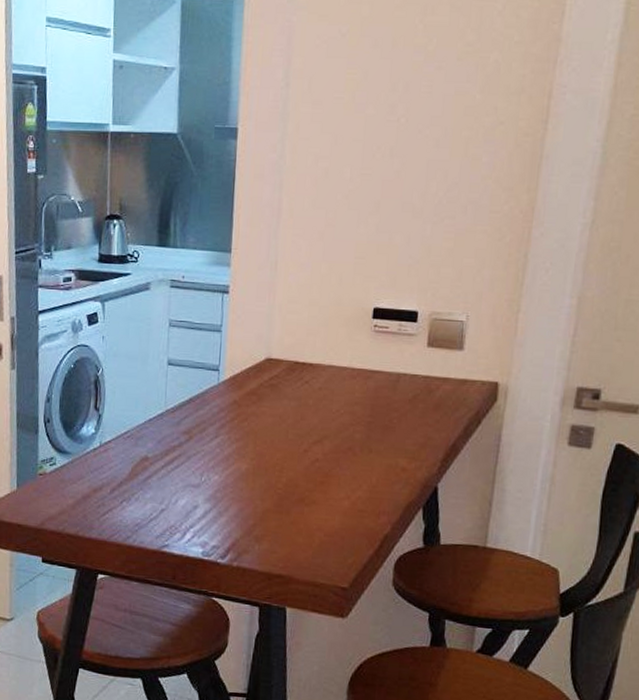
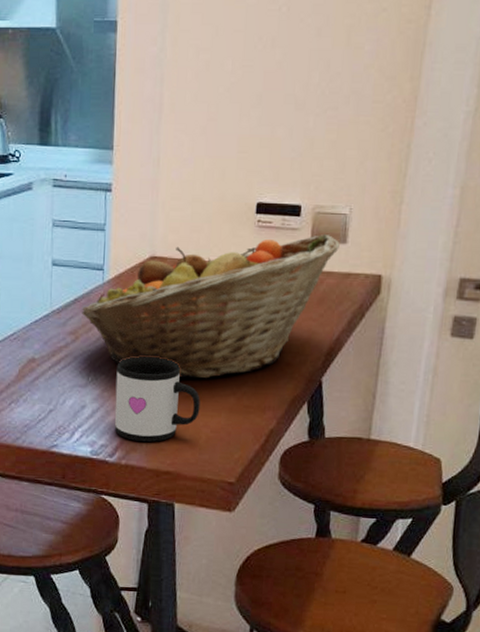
fruit basket: none [196,340,456,482] -> present [82,233,340,379]
mug: none [226,457,314,545] -> present [114,356,200,442]

